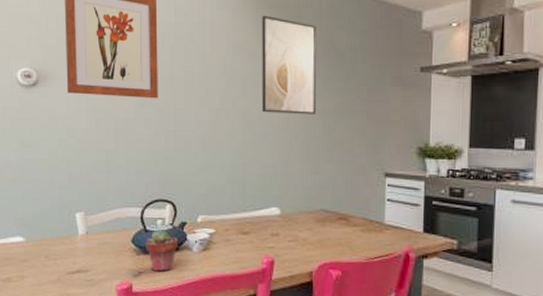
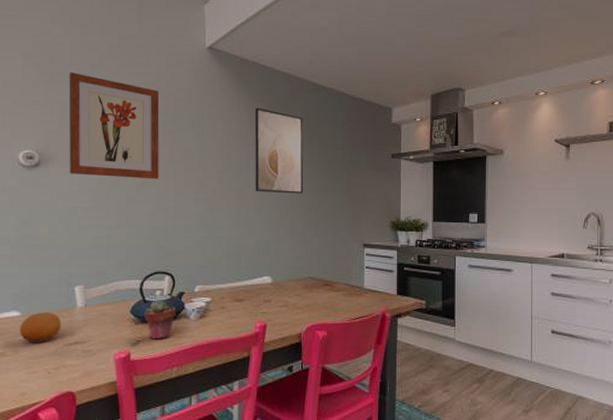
fruit: none [23,238,64,270] -> present [19,312,61,343]

